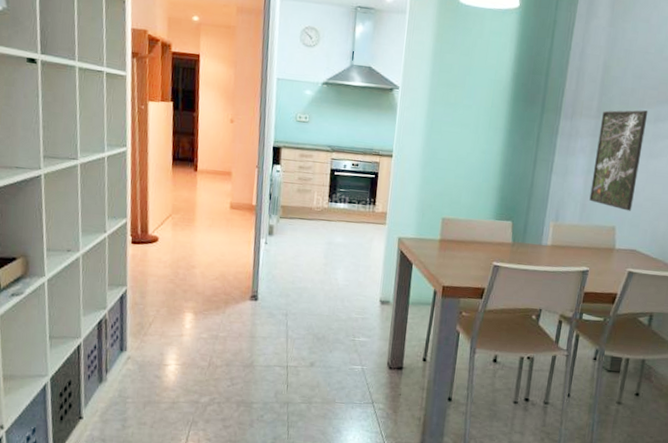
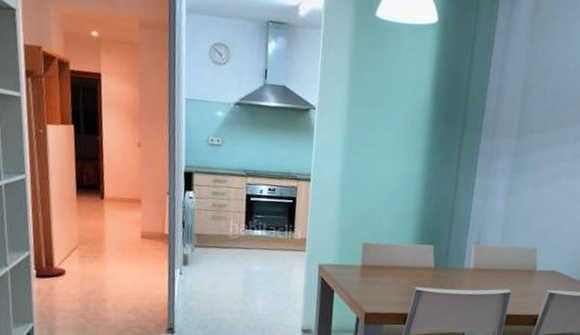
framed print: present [589,110,648,211] -> none [510,129,568,232]

